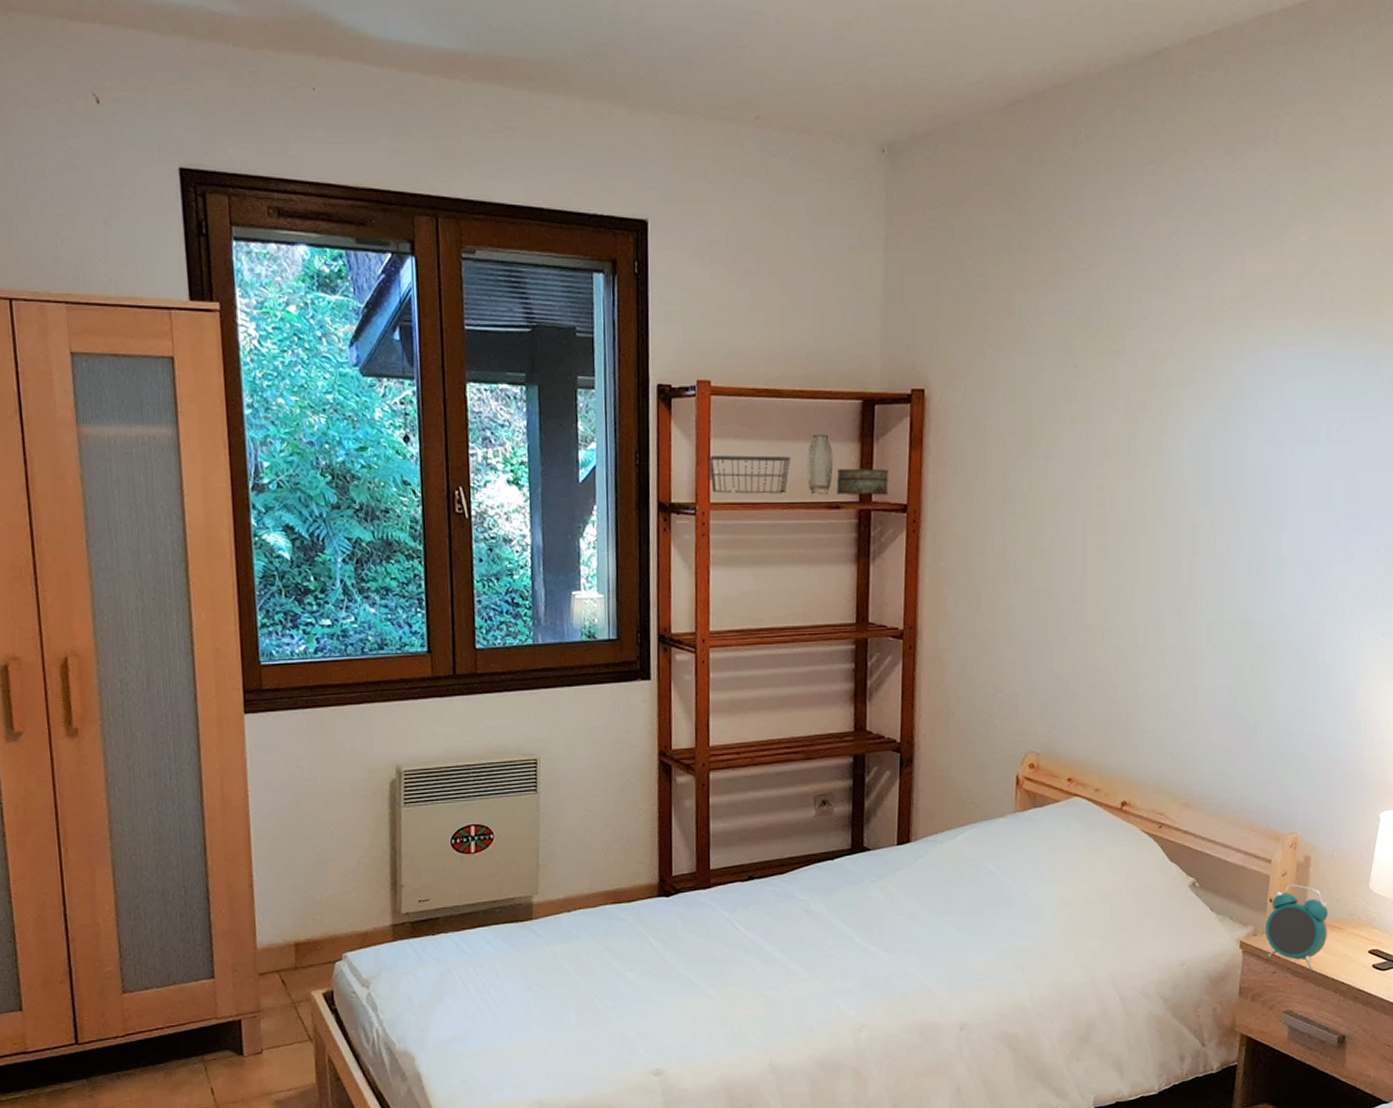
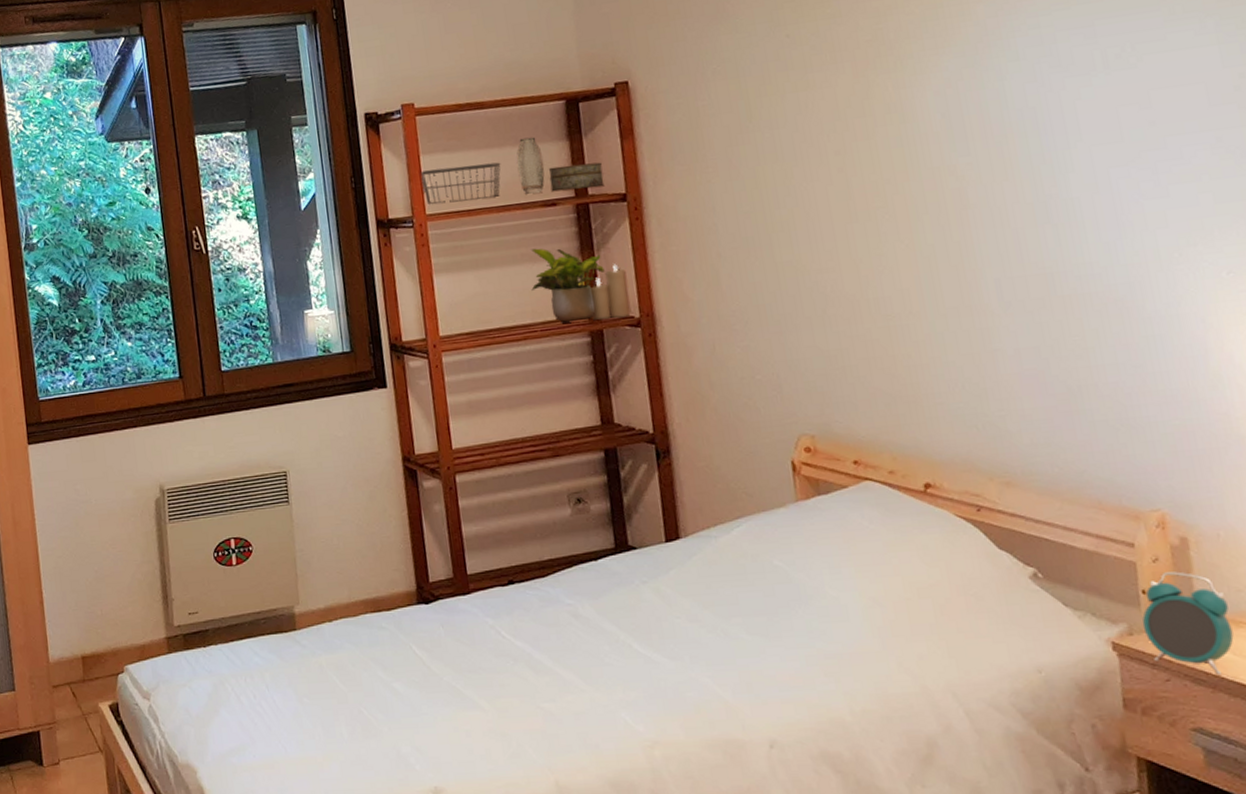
potted plant: none [805,550,877,629] -> present [531,248,605,323]
candle: none [860,574,896,629] -> present [589,264,630,320]

